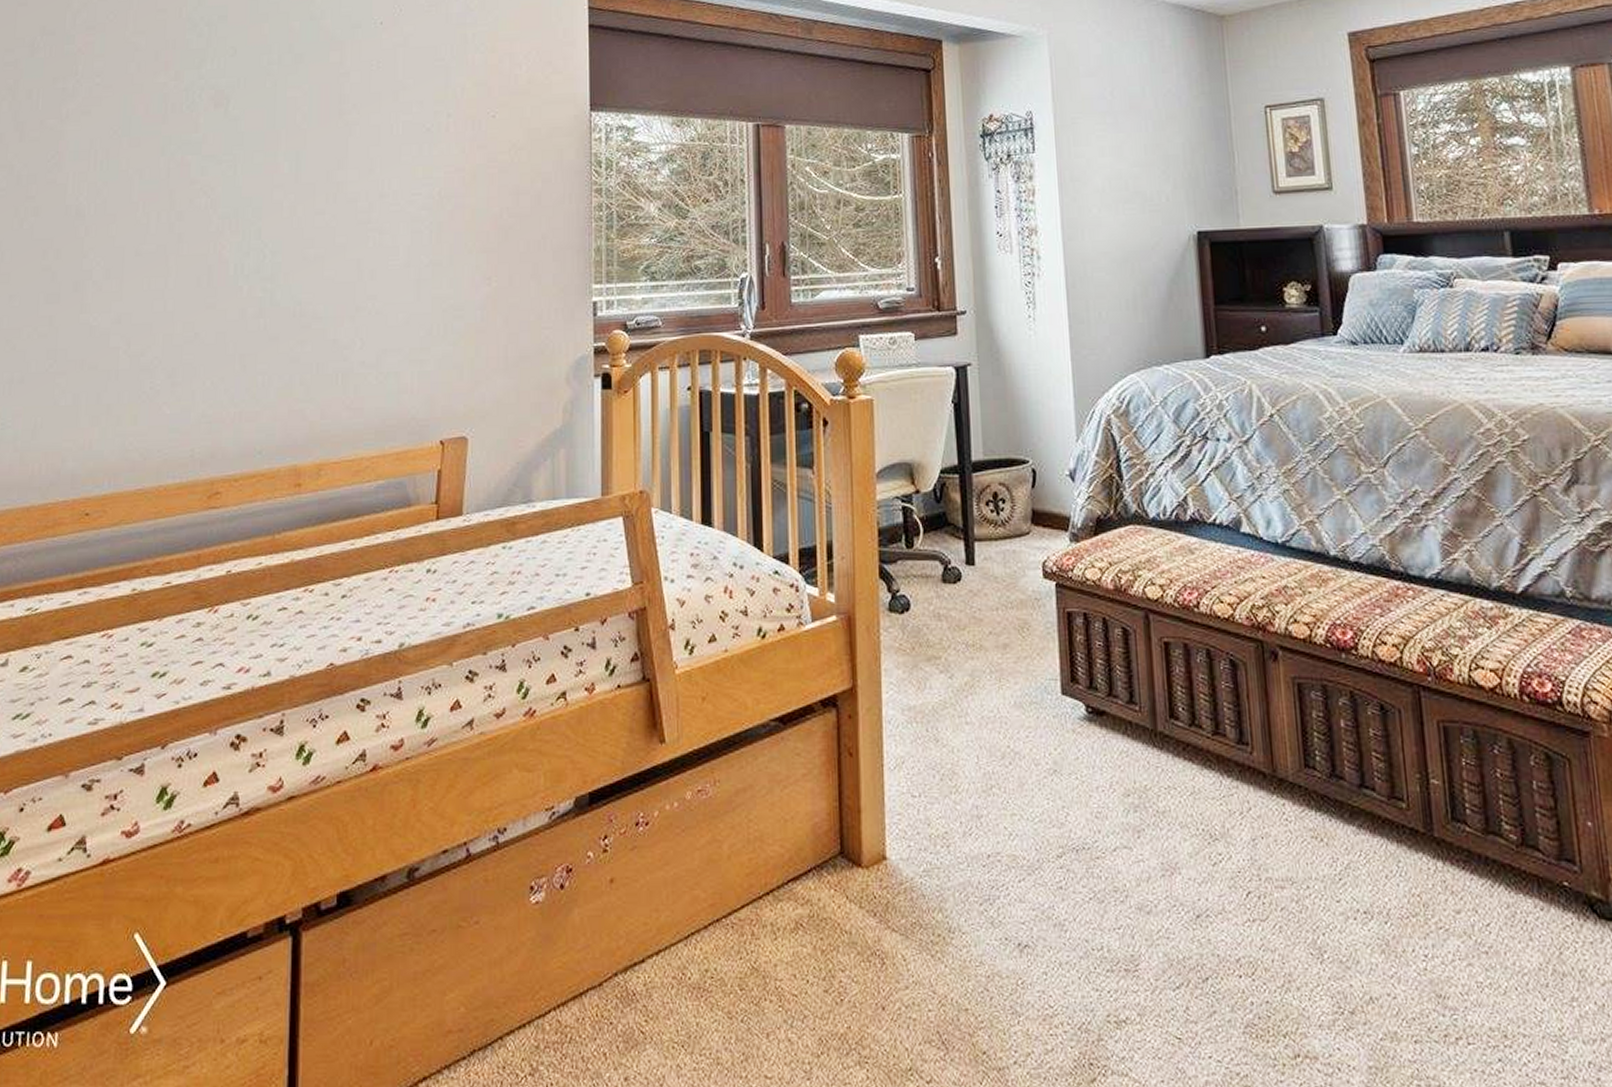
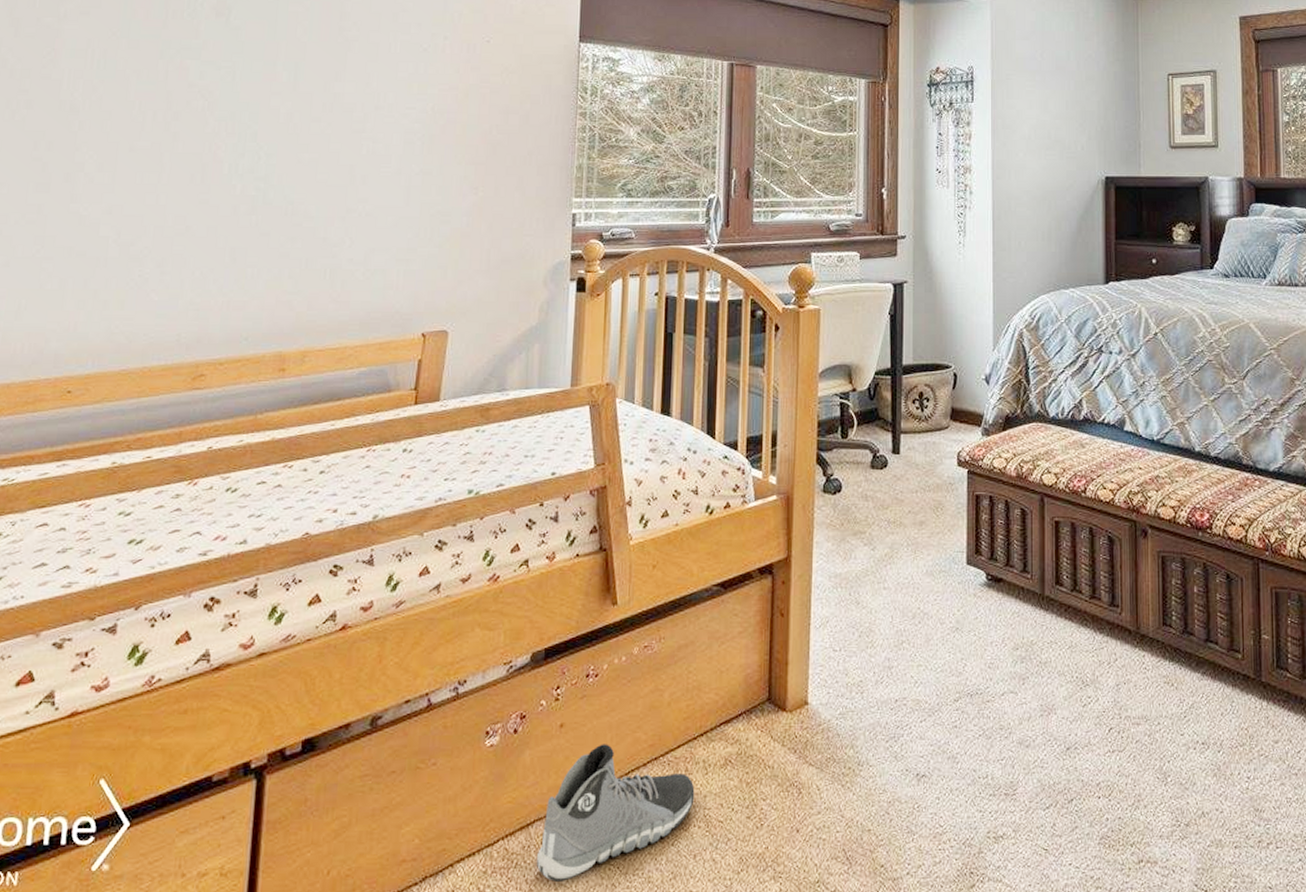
sneaker: none [592,902,764,1062] -> present [536,744,695,883]

